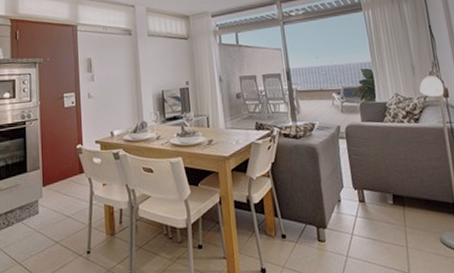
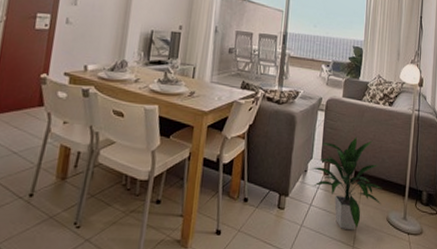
indoor plant: none [344,159,431,257] -> present [310,137,382,230]

